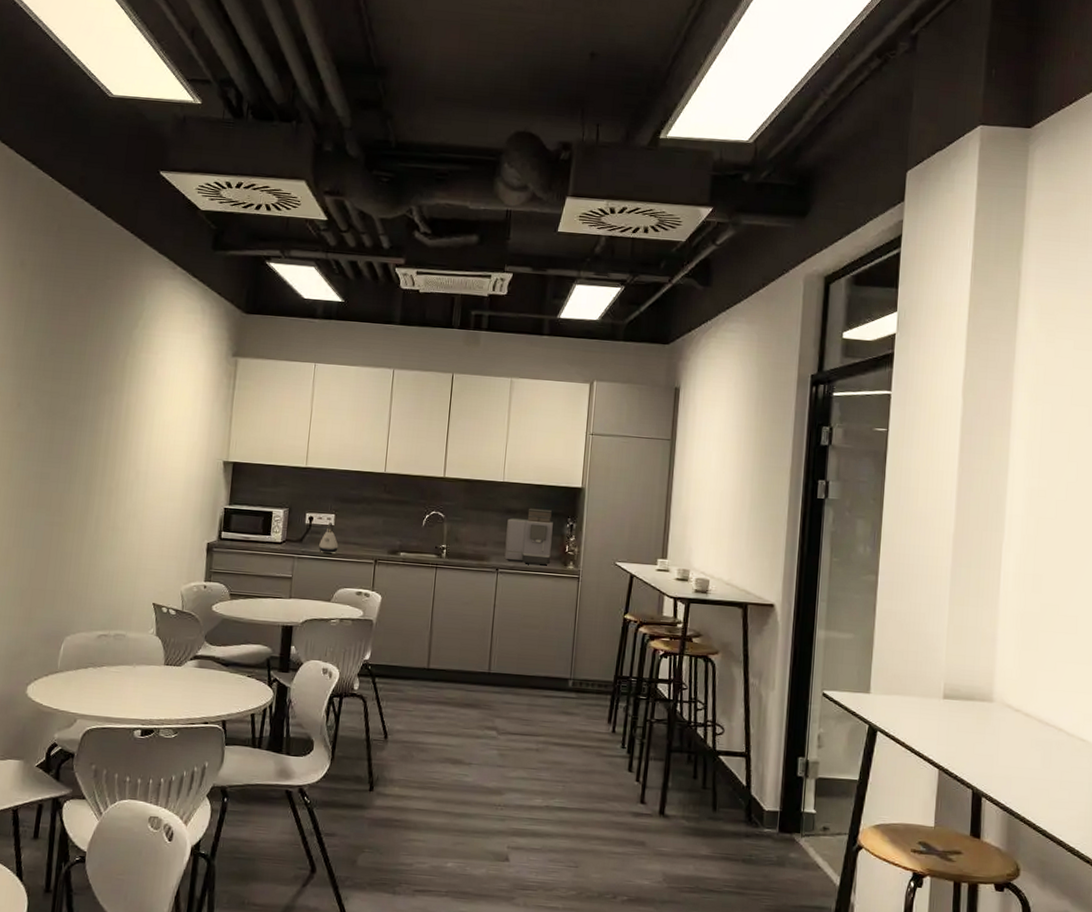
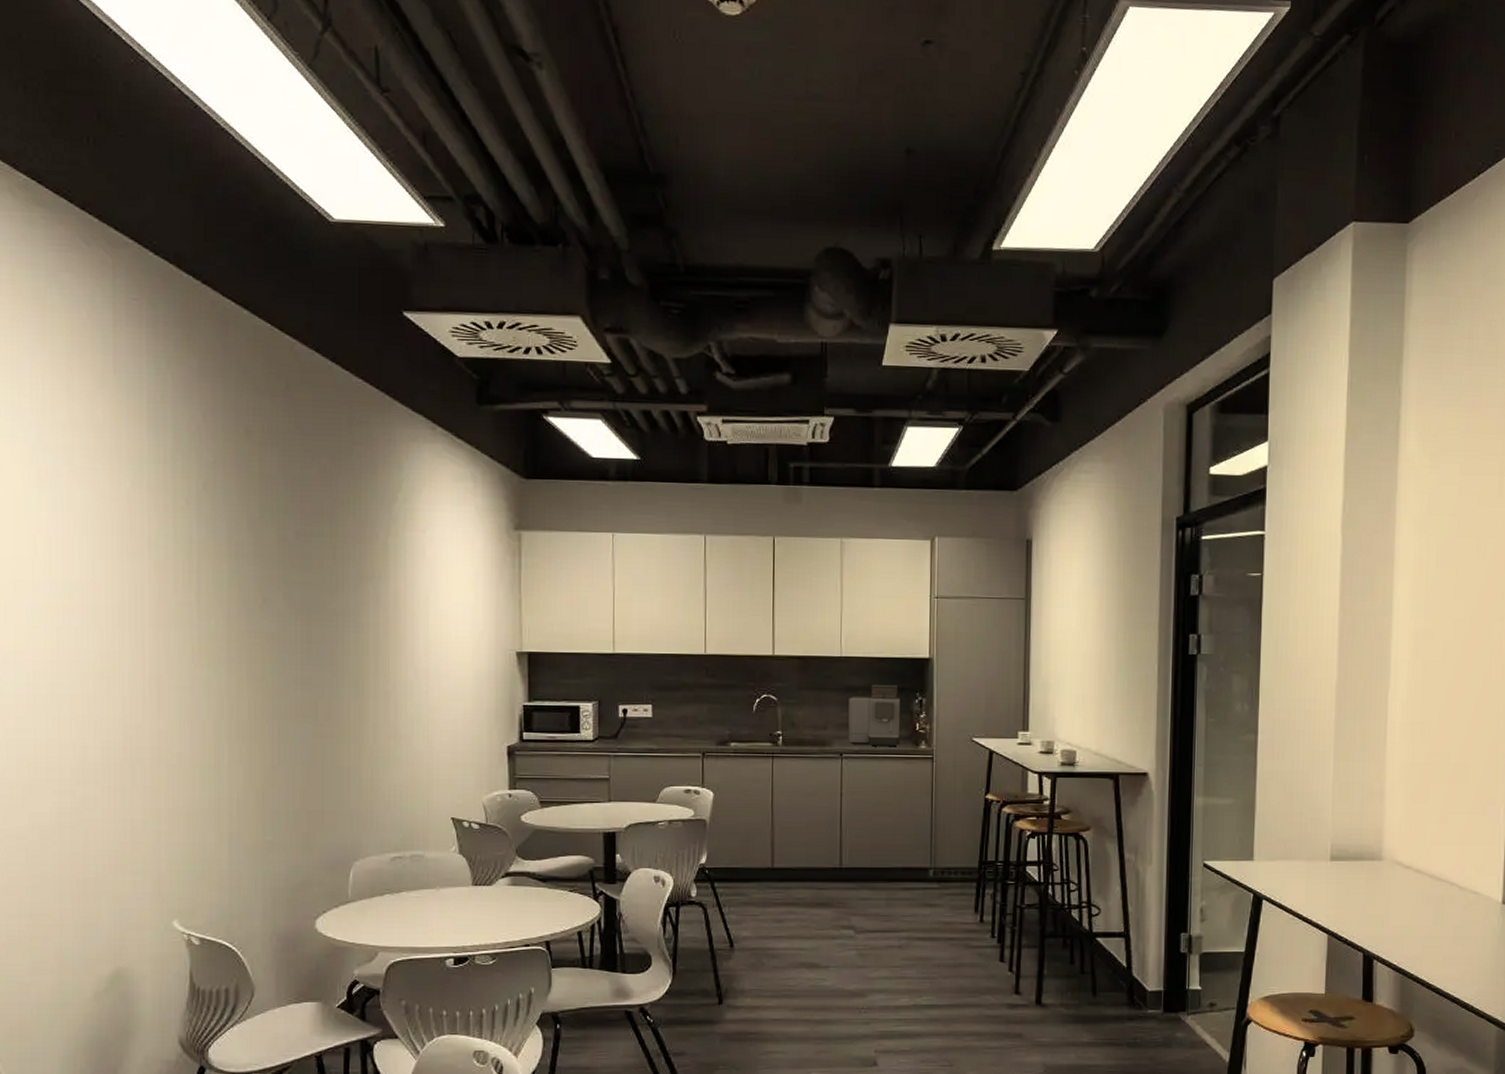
kettle: present [319,522,339,553] -> none [637,714,659,748]

